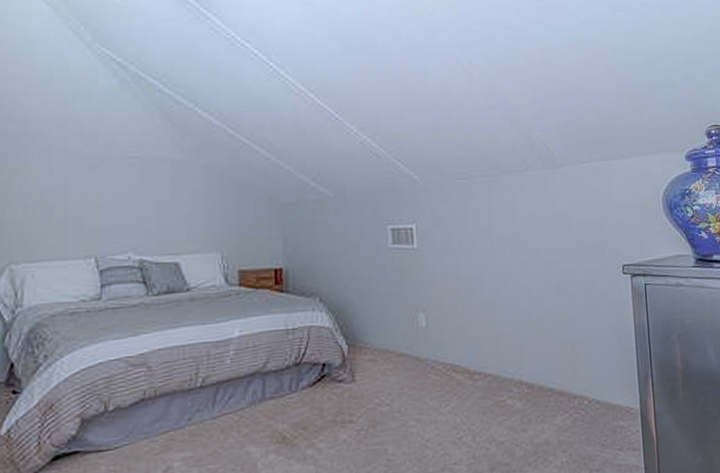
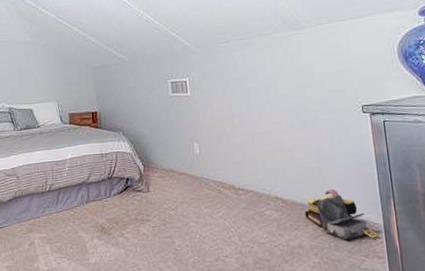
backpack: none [554,368,636,431] -> present [305,188,380,240]

